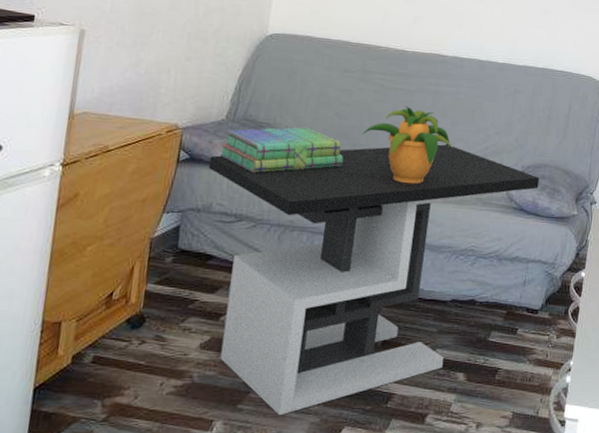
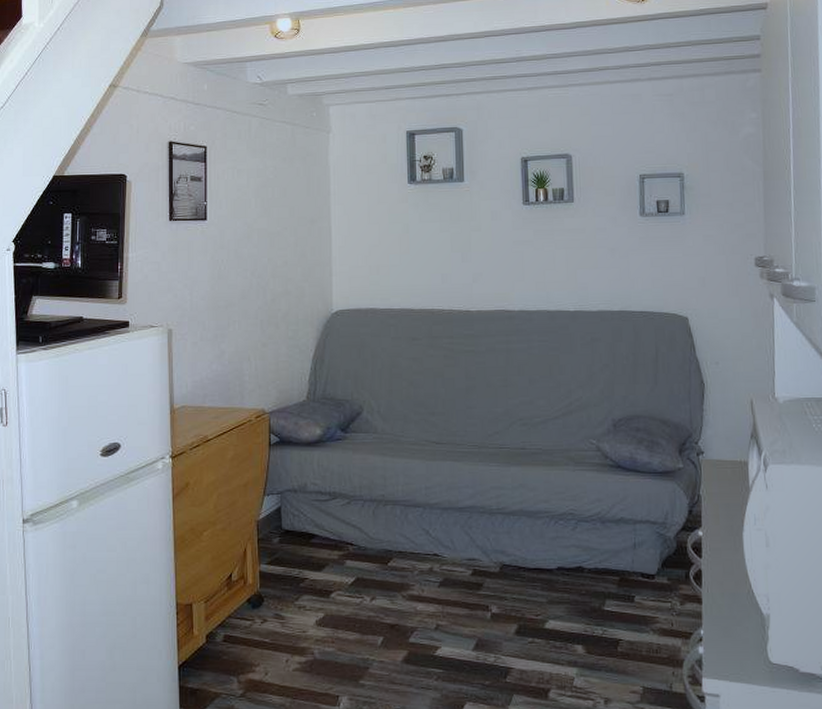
coffee table: present [208,144,540,416] -> none [298,404,635,691]
stack of books: present [220,127,343,173] -> none [306,400,424,450]
potted plant: present [362,106,454,184] -> none [438,368,535,449]

